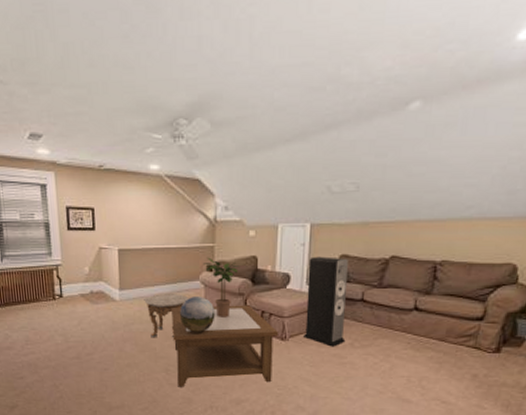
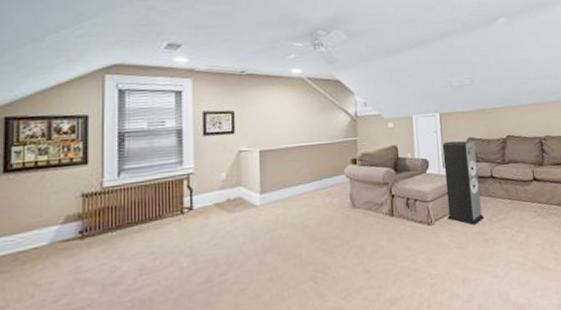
side table: present [144,292,188,338] -> none [287,190,335,243]
coffee table: present [172,305,279,387] -> none [318,194,425,297]
decorative sphere: present [179,297,215,332] -> none [325,190,363,230]
potted plant: present [202,257,240,317] -> none [346,150,382,210]

